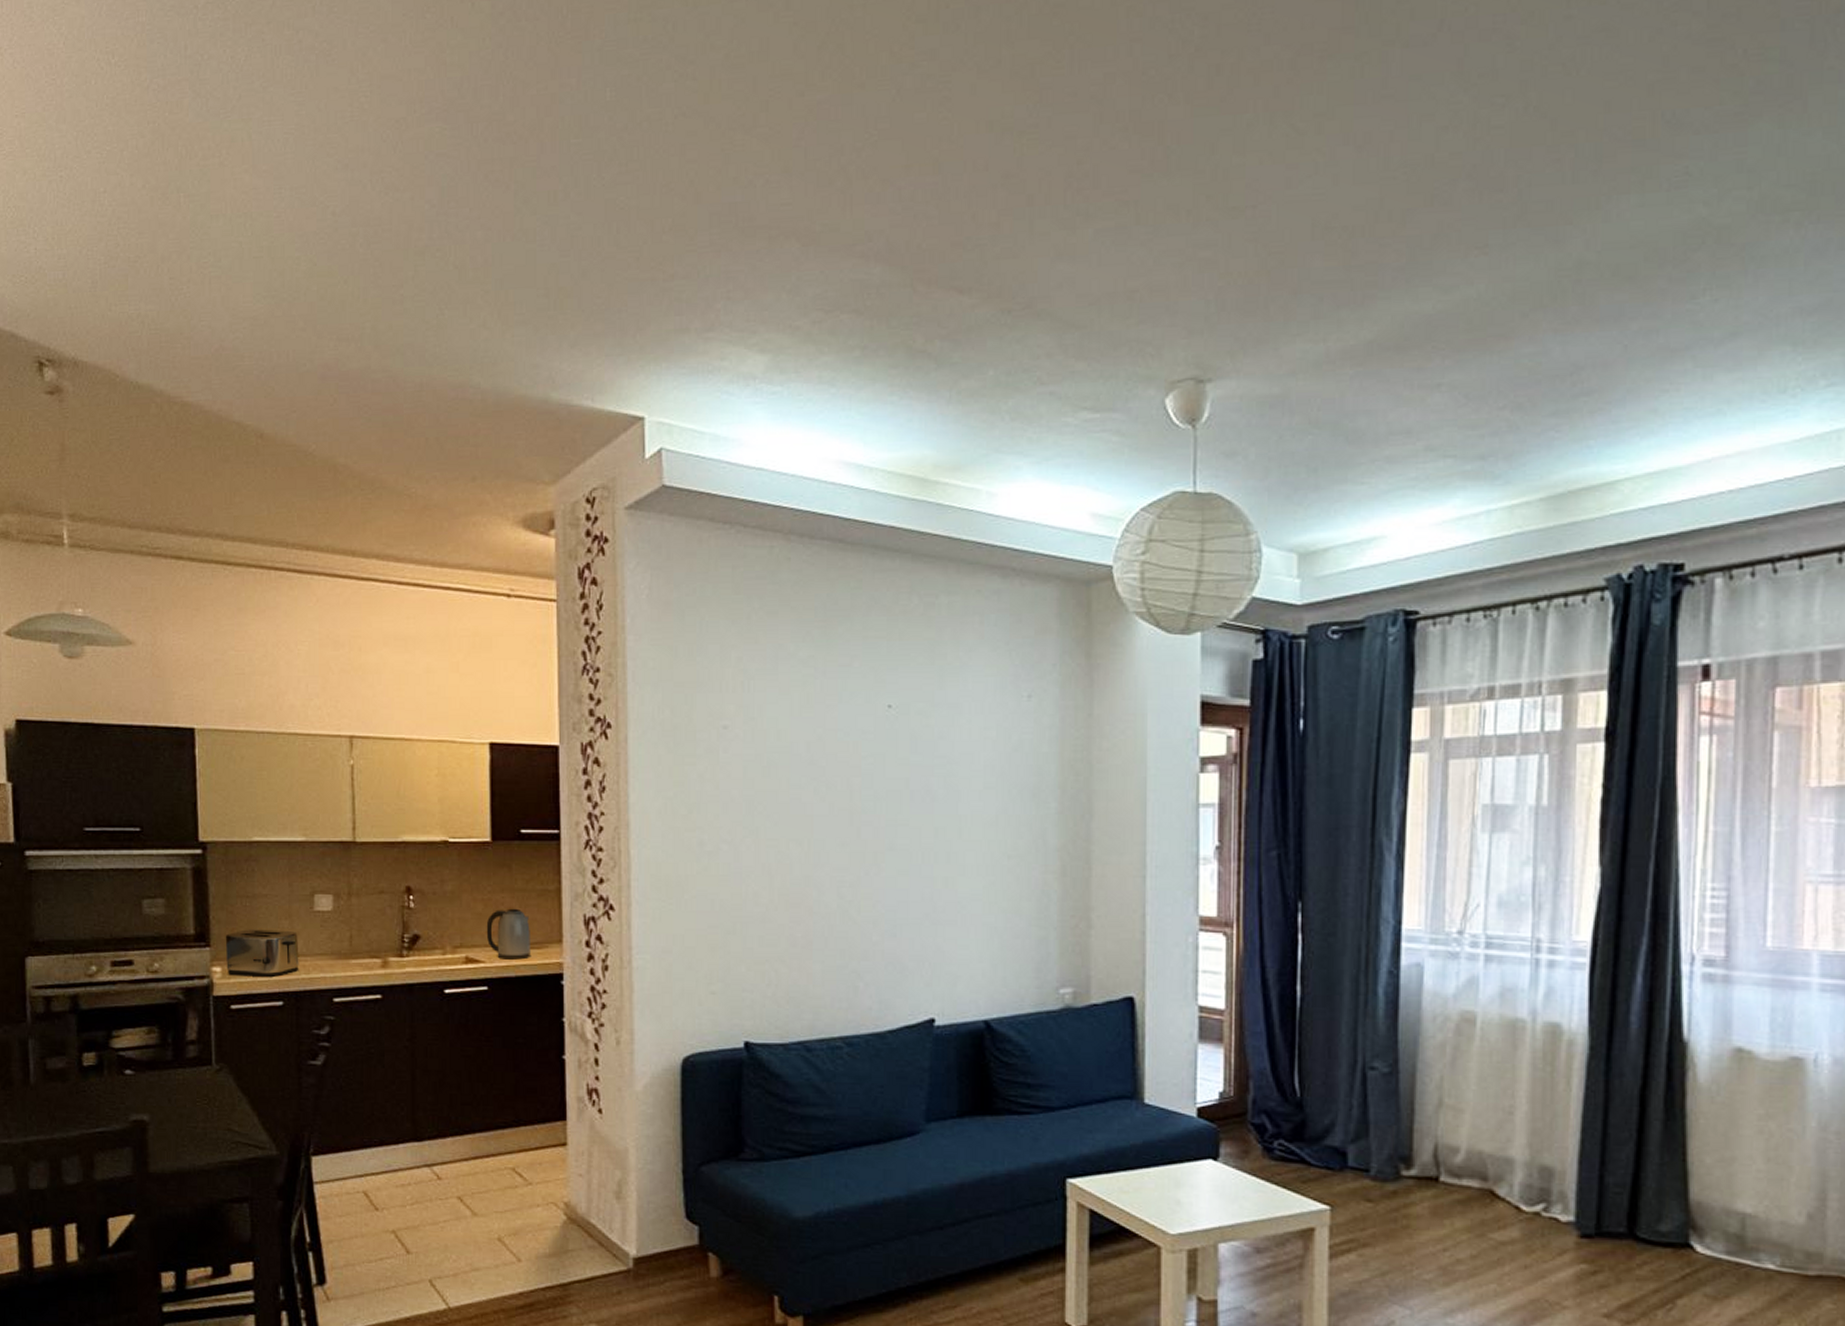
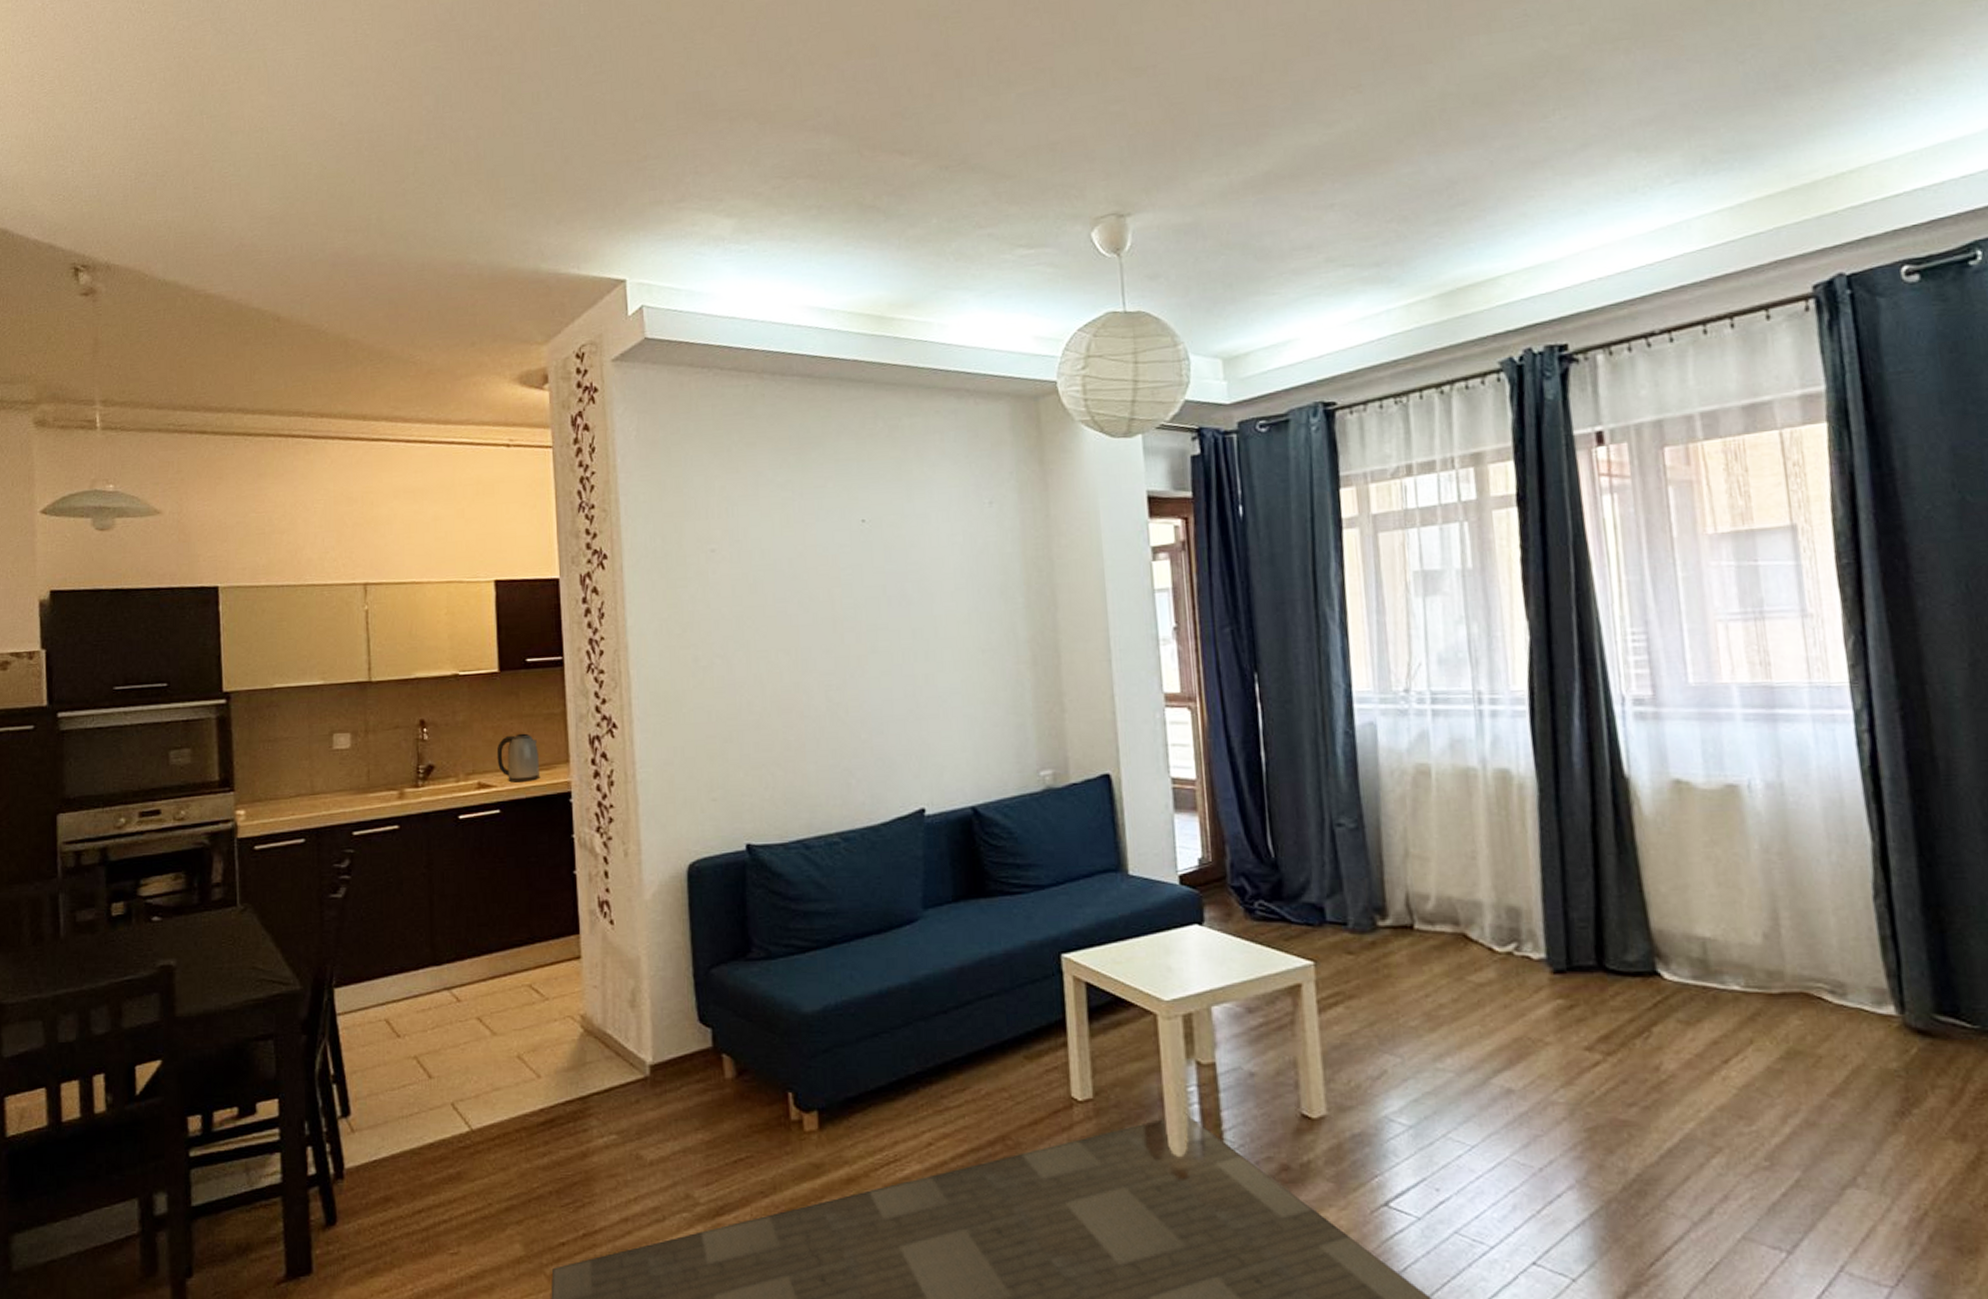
toaster: present [225,929,299,978] -> none [248,770,320,818]

